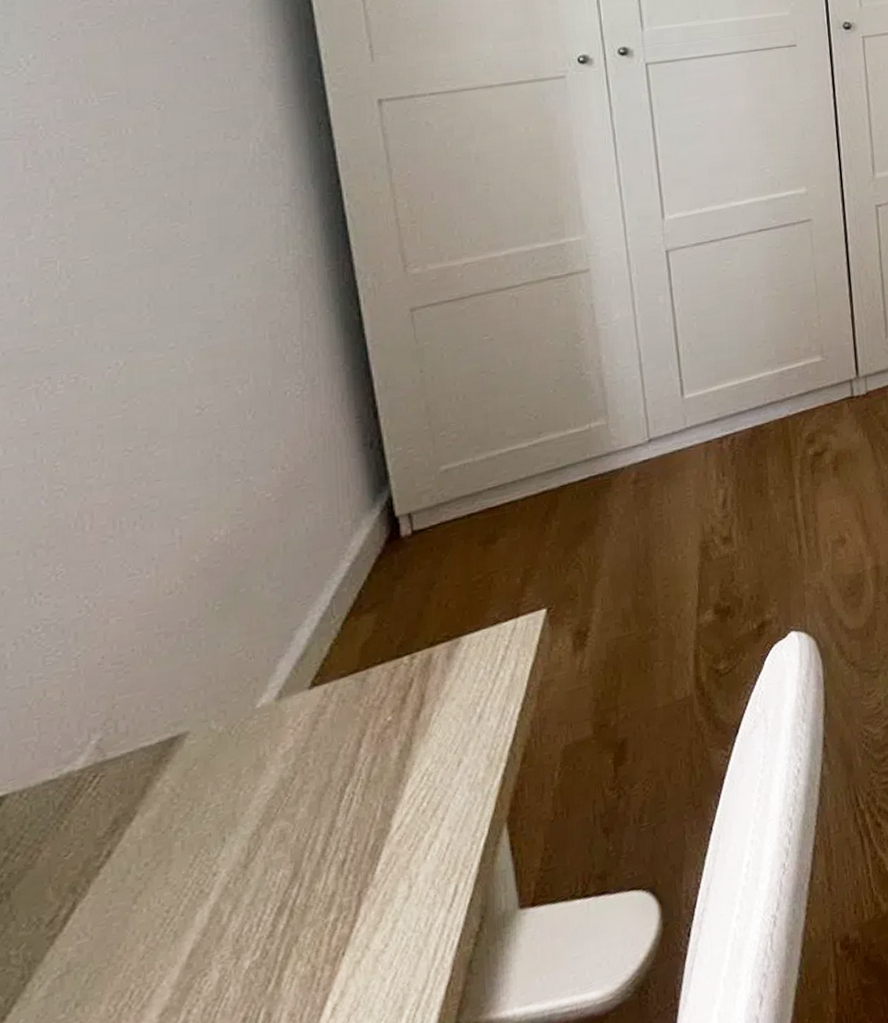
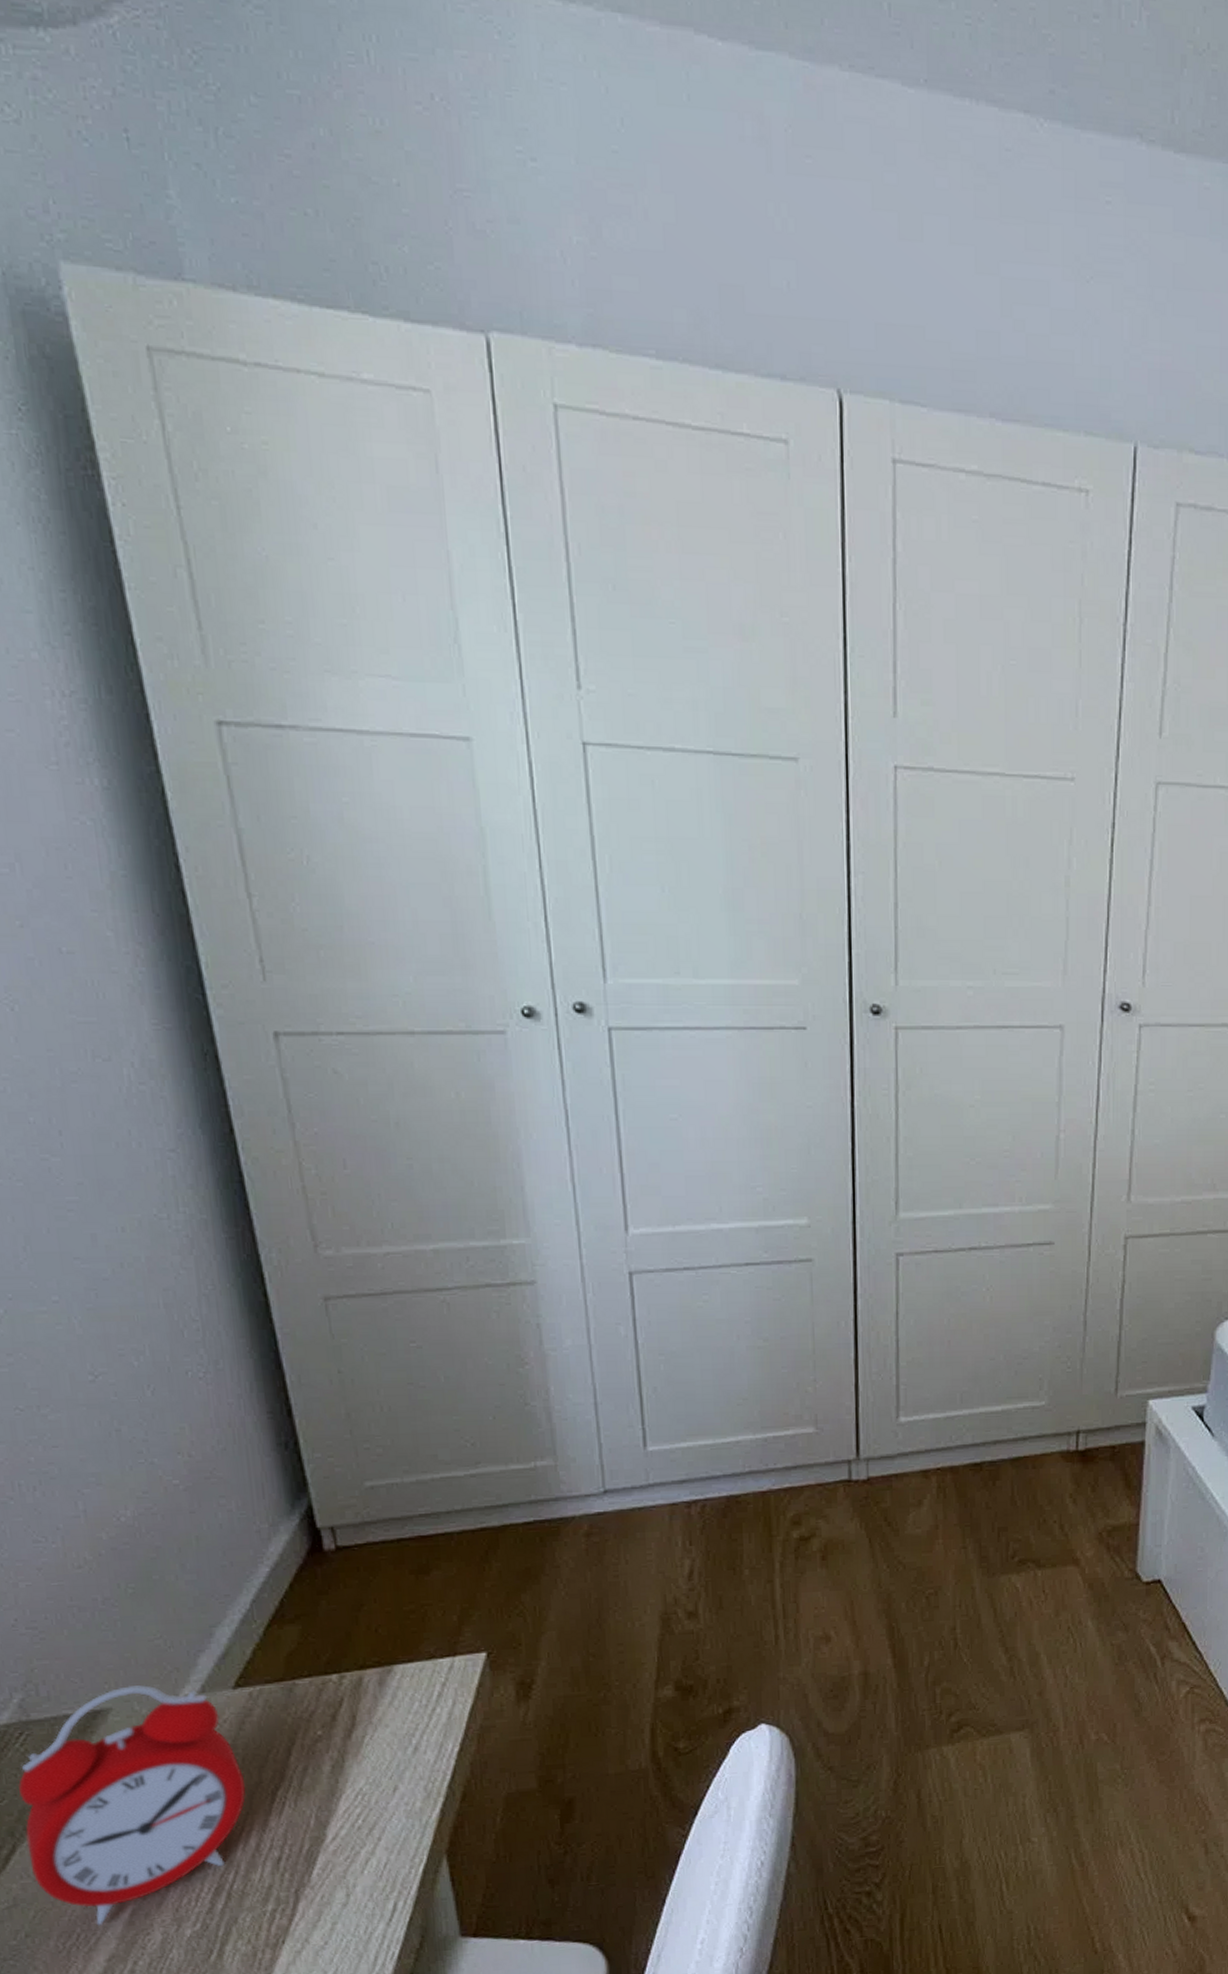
alarm clock: none [87,697,316,977] -> present [18,1684,246,1926]

